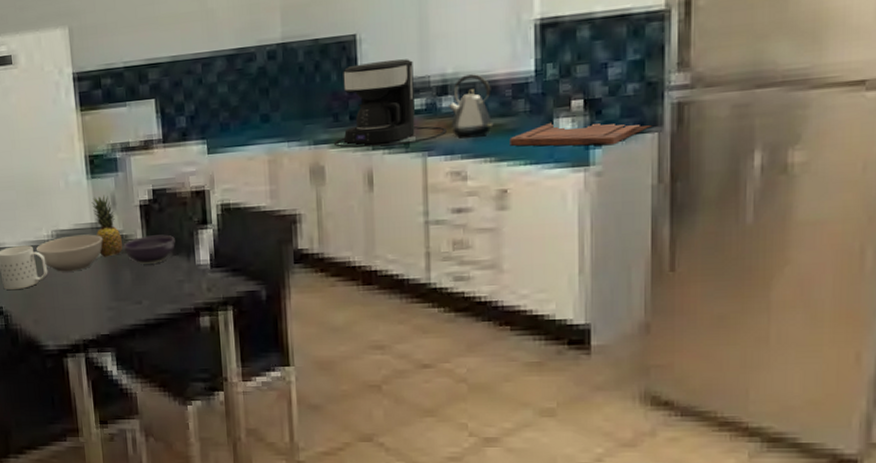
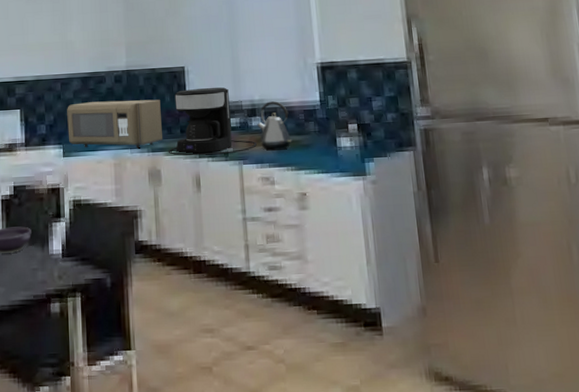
microwave: none [210,78,327,143] -> present [67,99,162,149]
cutting board: present [509,122,652,147] -> none [305,140,408,160]

